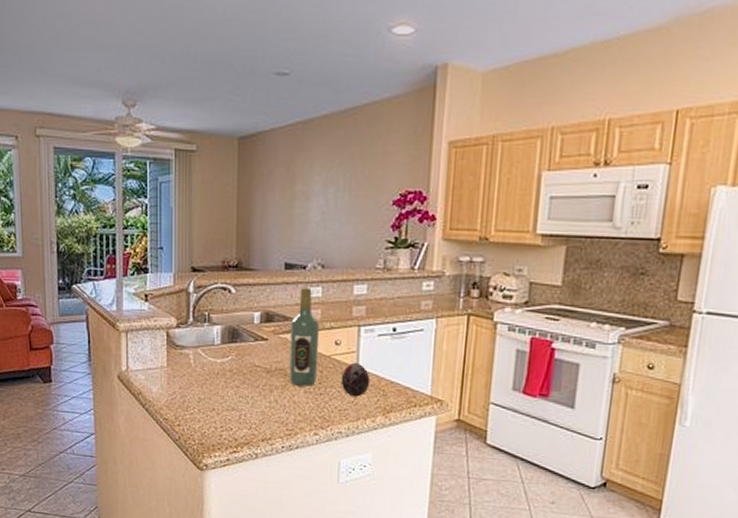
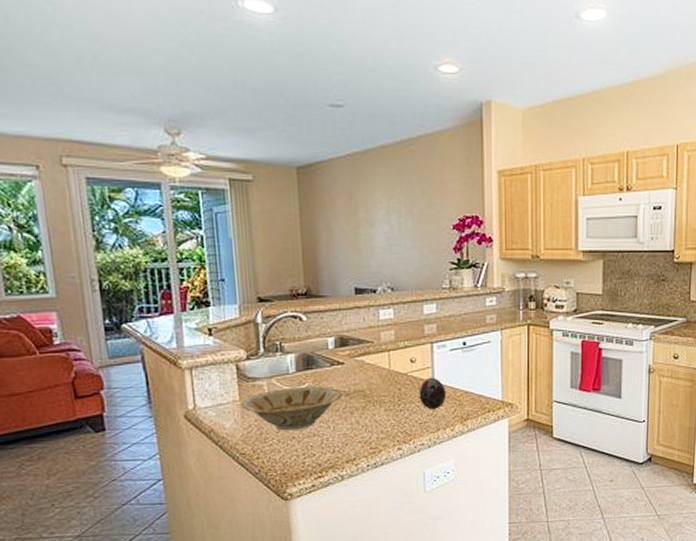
bowl: none [168,359,263,402] -> present [241,386,342,431]
wine bottle: present [289,288,320,386] -> none [365,311,396,405]

